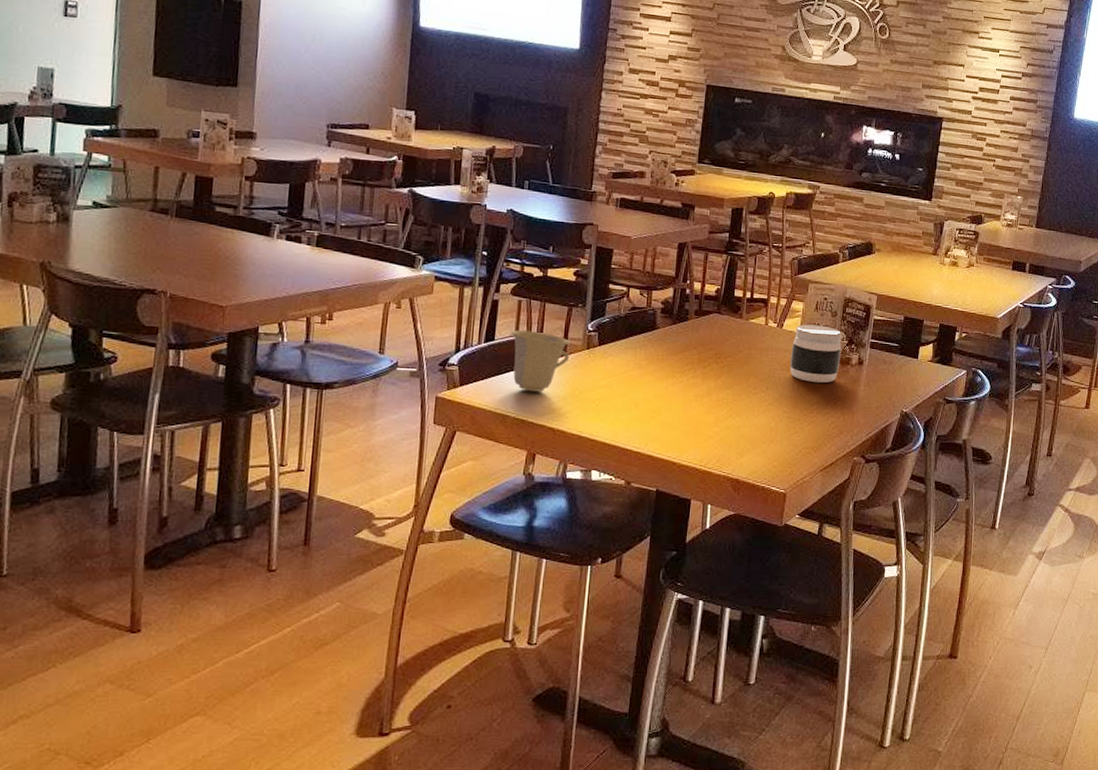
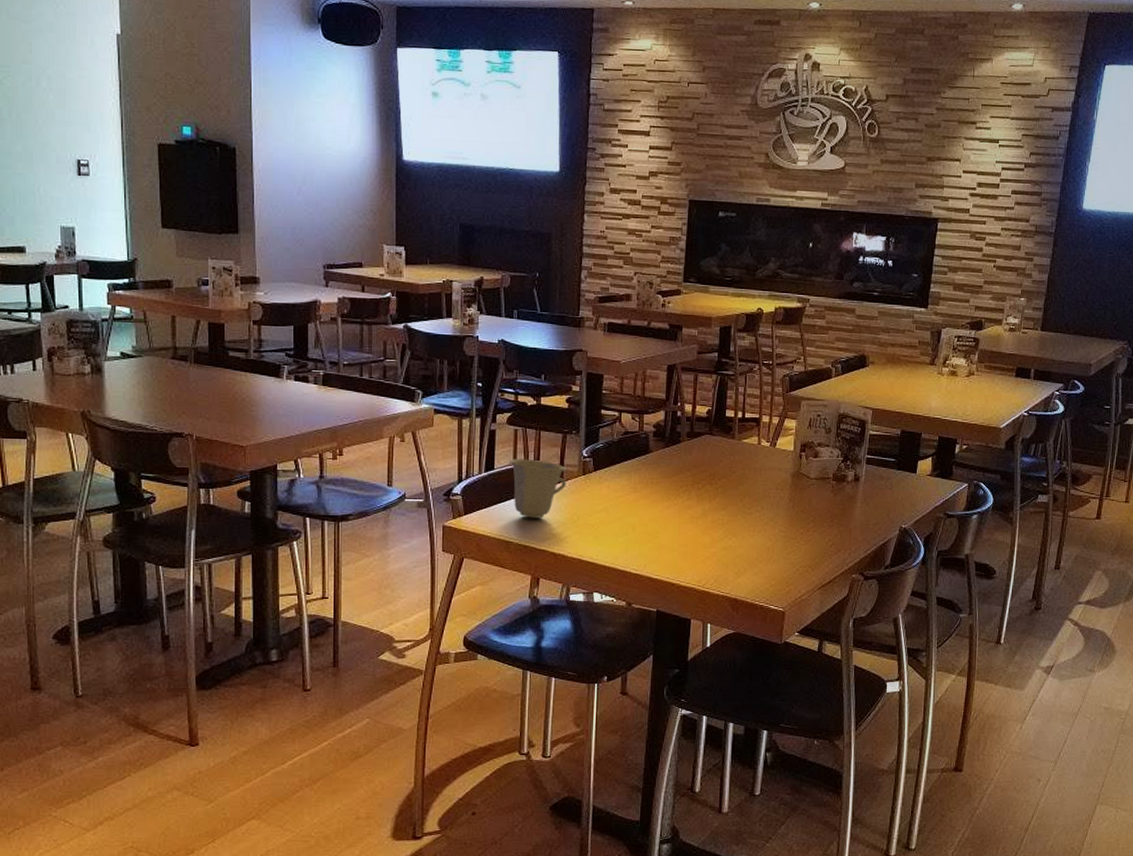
jar: present [790,324,842,383] -> none [785,442,837,501]

